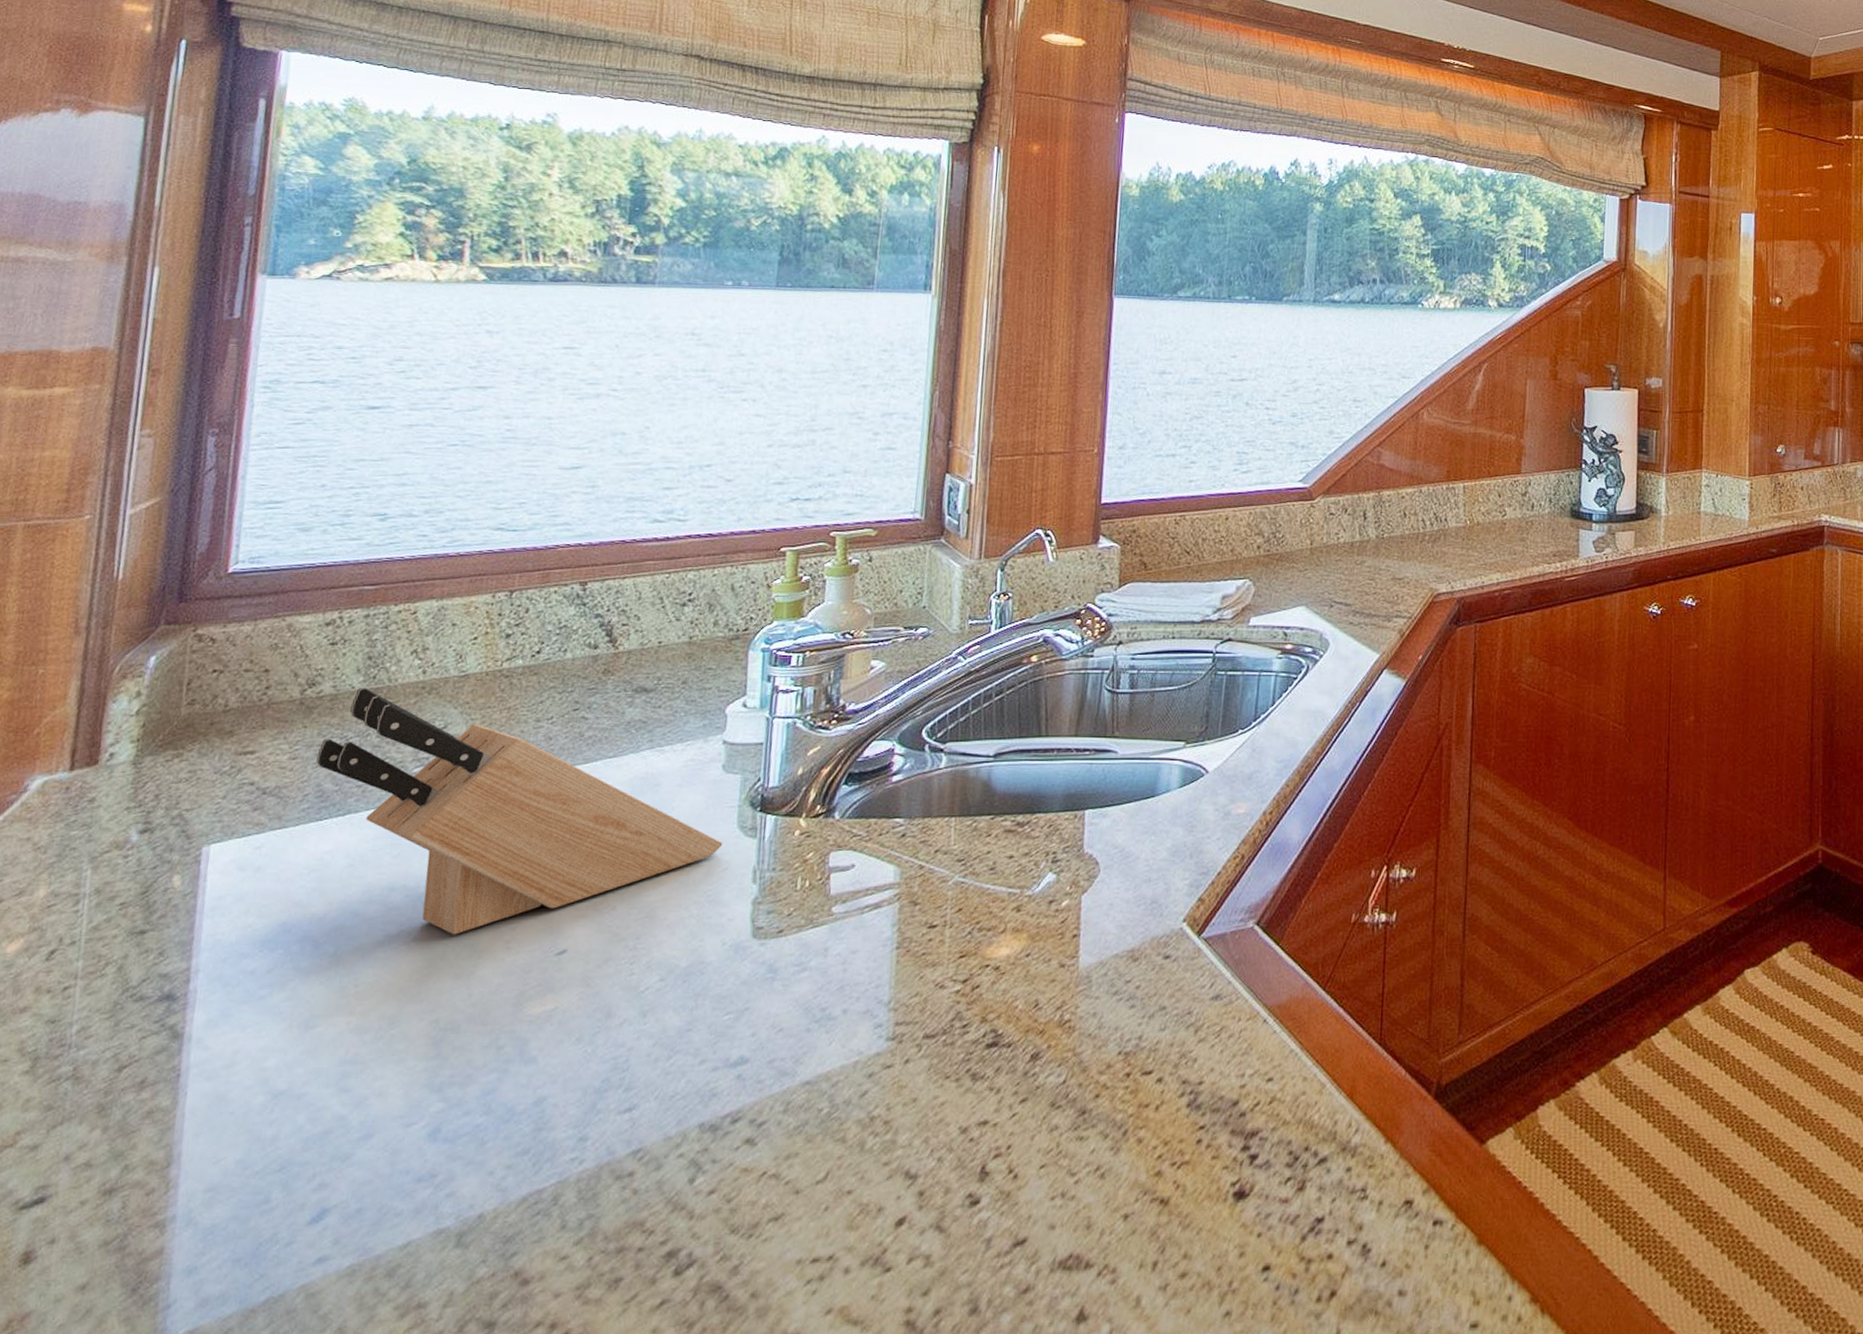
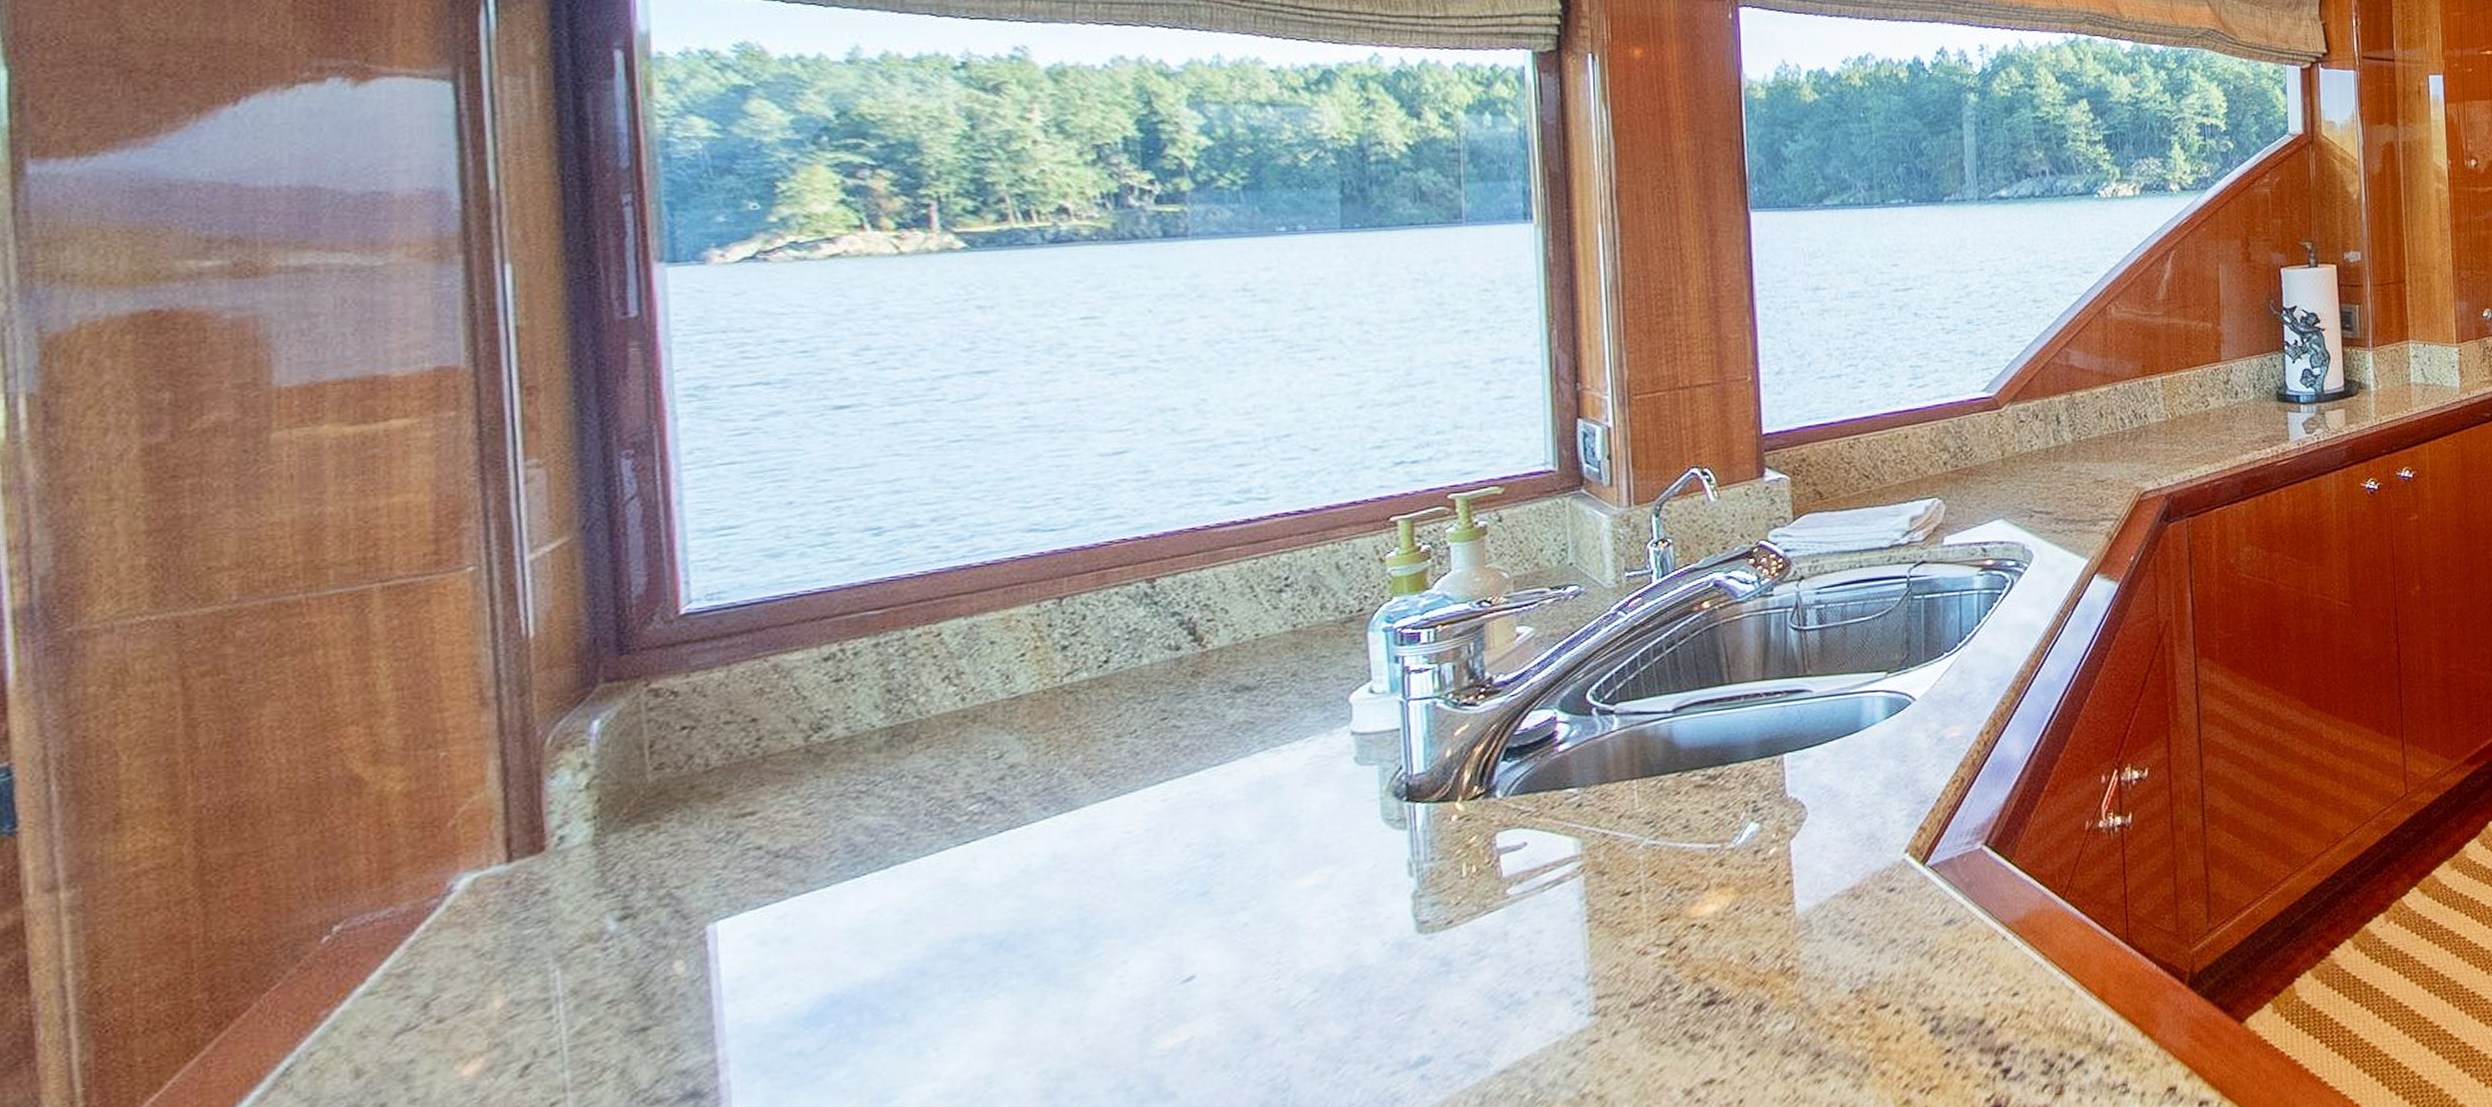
knife block: present [316,688,723,935] -> none [839,725,1368,979]

